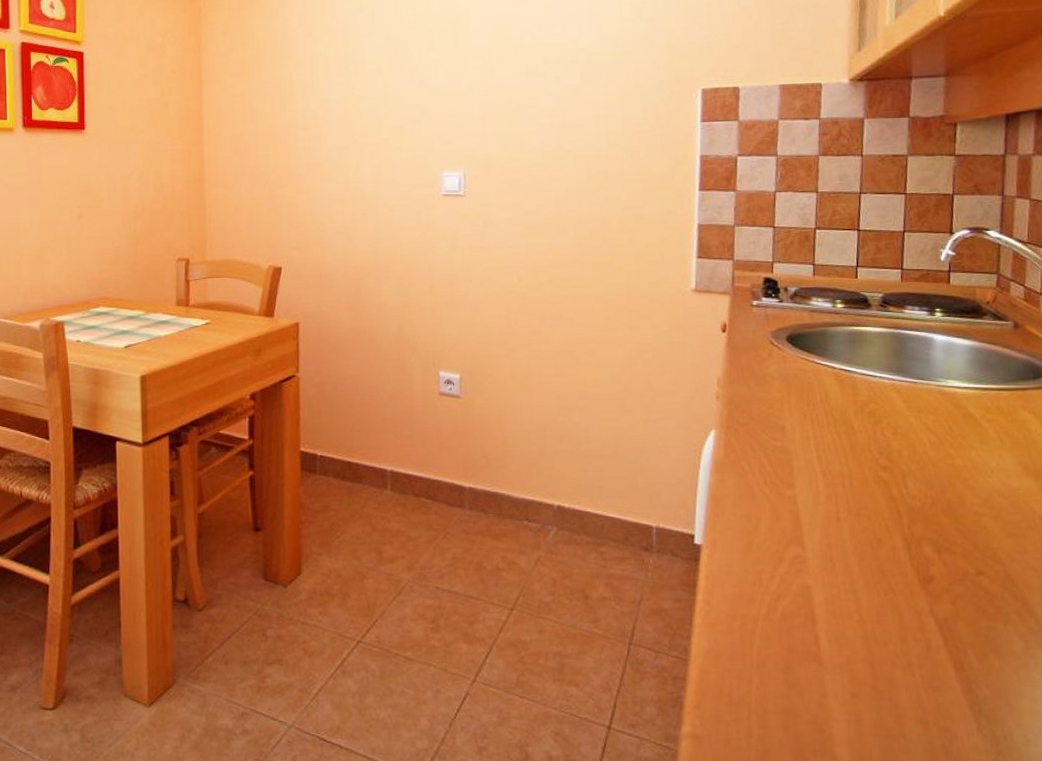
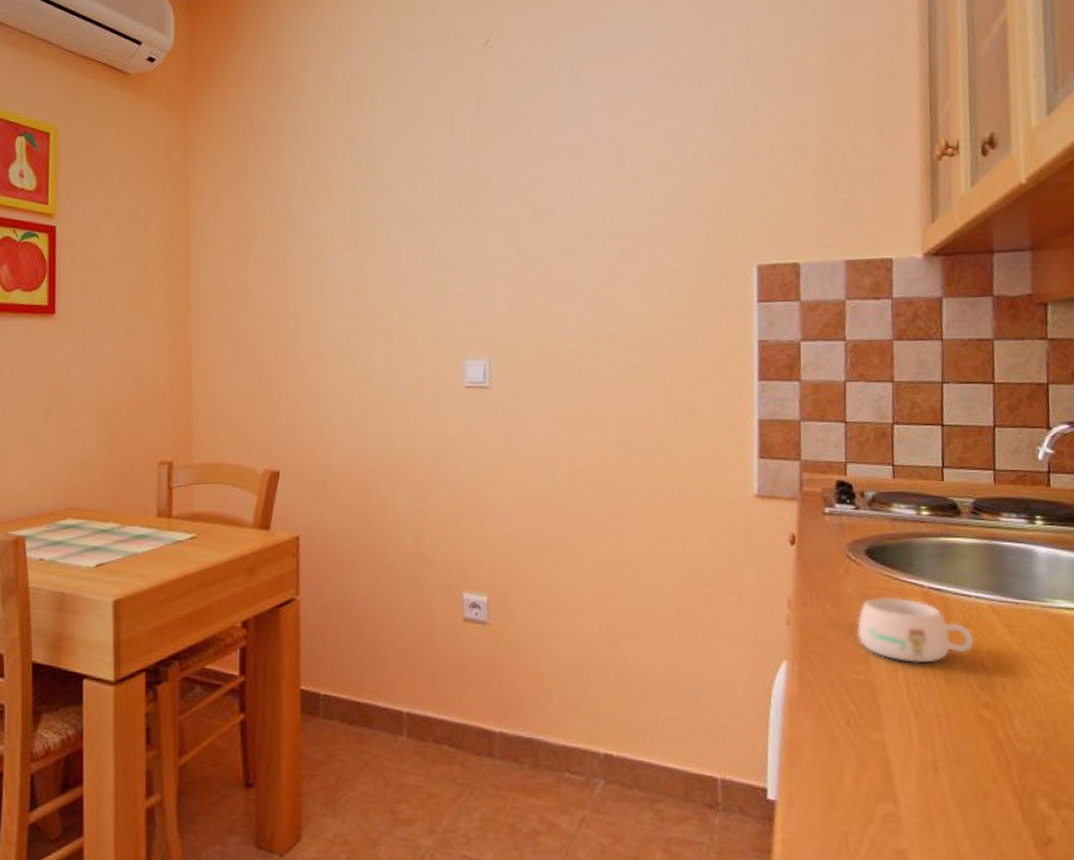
mug: none [776,376,877,433] -> present [856,596,975,664]

